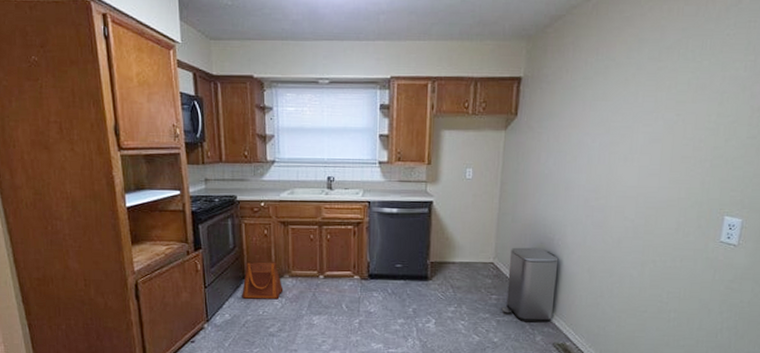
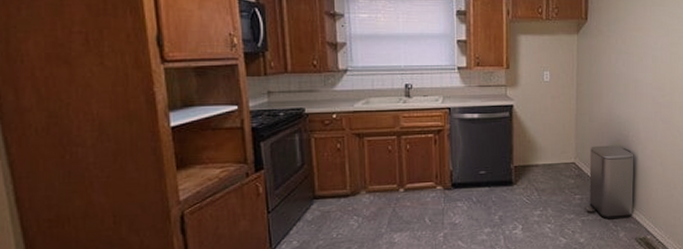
shopping bag: present [242,261,284,300] -> none [312,178,360,222]

